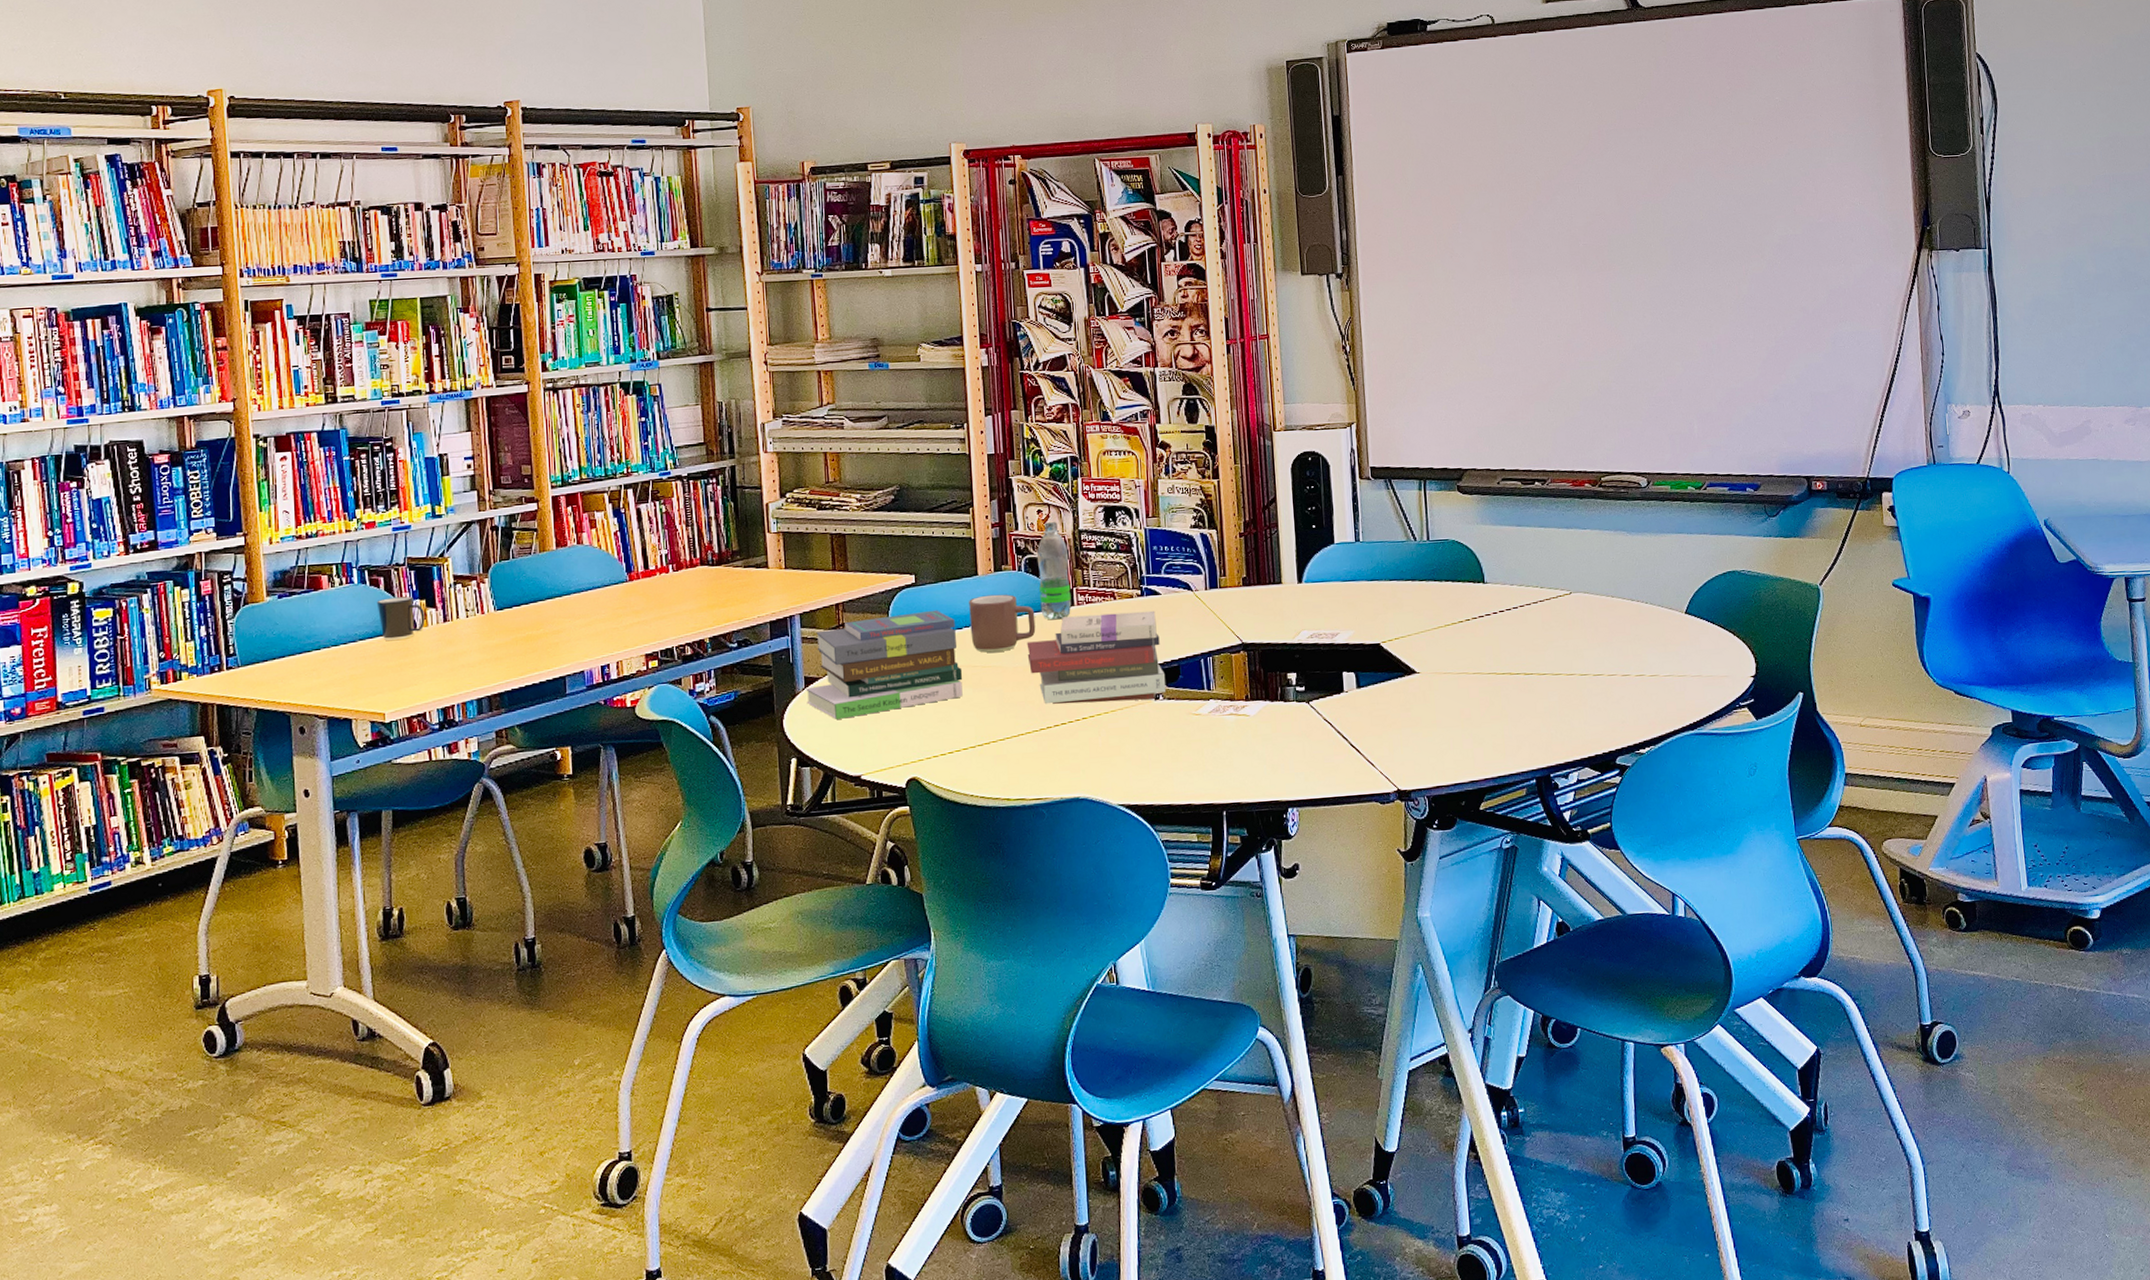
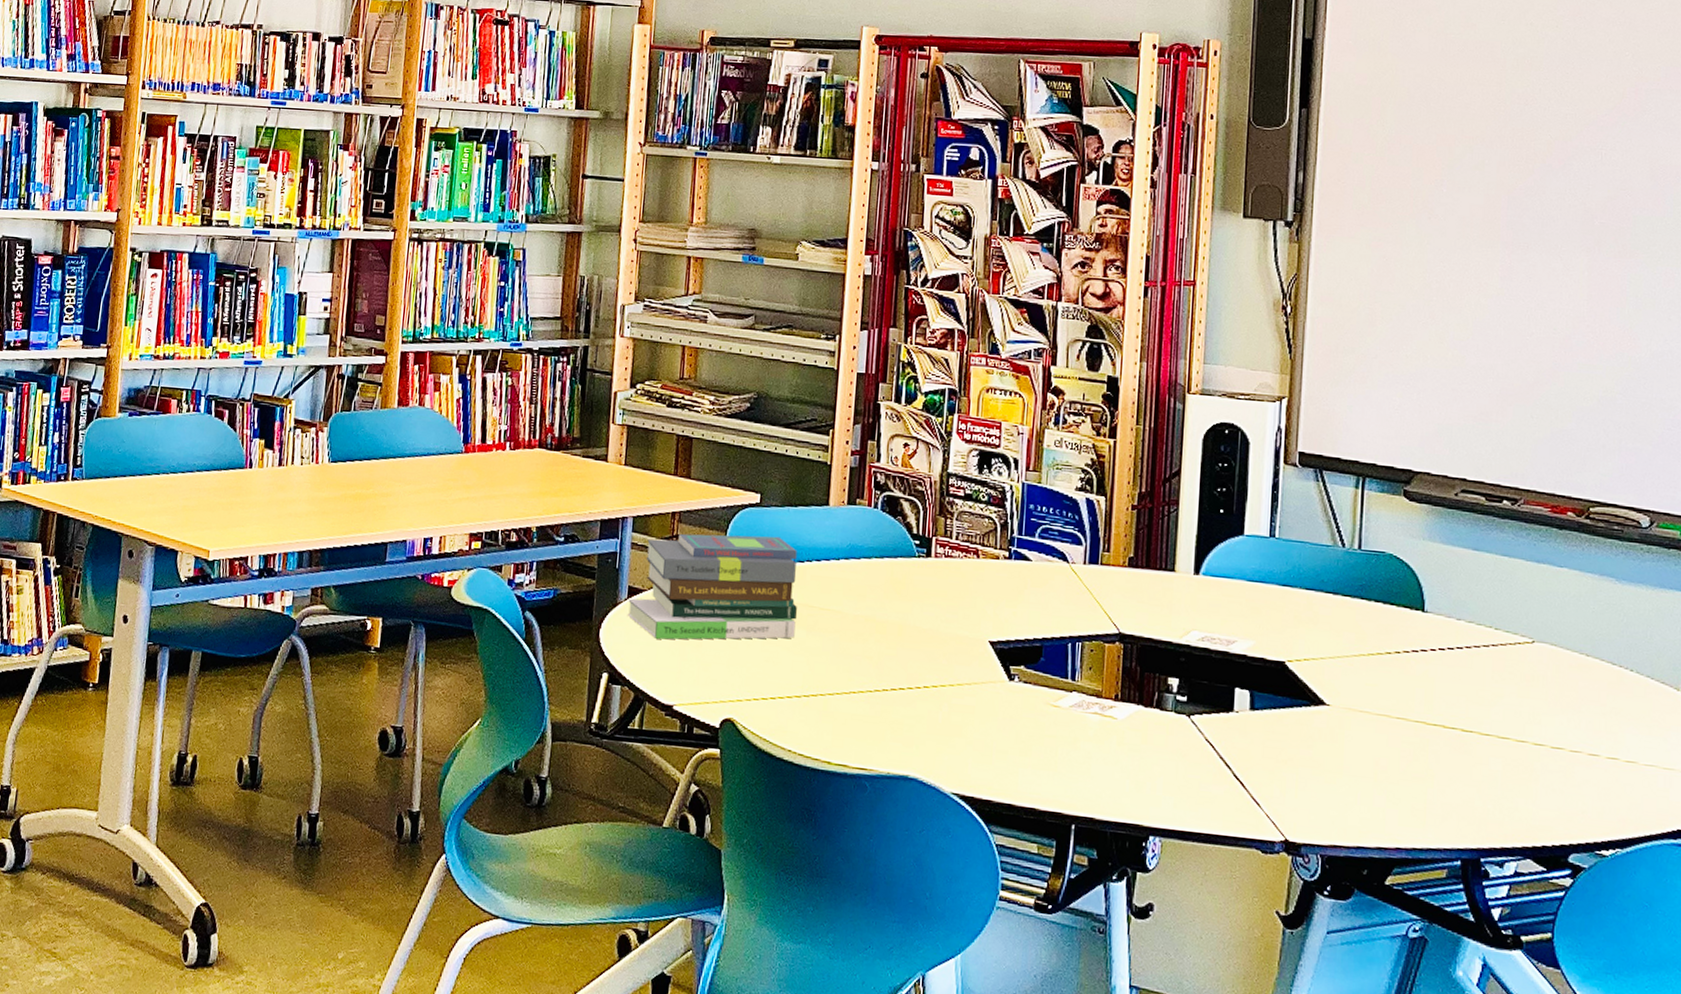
mug: present [376,596,425,642] -> none [218,432,262,478]
mug: present [969,594,1036,653] -> none [812,529,886,596]
books: present [1026,610,1167,705] -> none [871,568,1025,680]
bottle: present [1037,522,1072,620] -> none [893,459,933,571]

